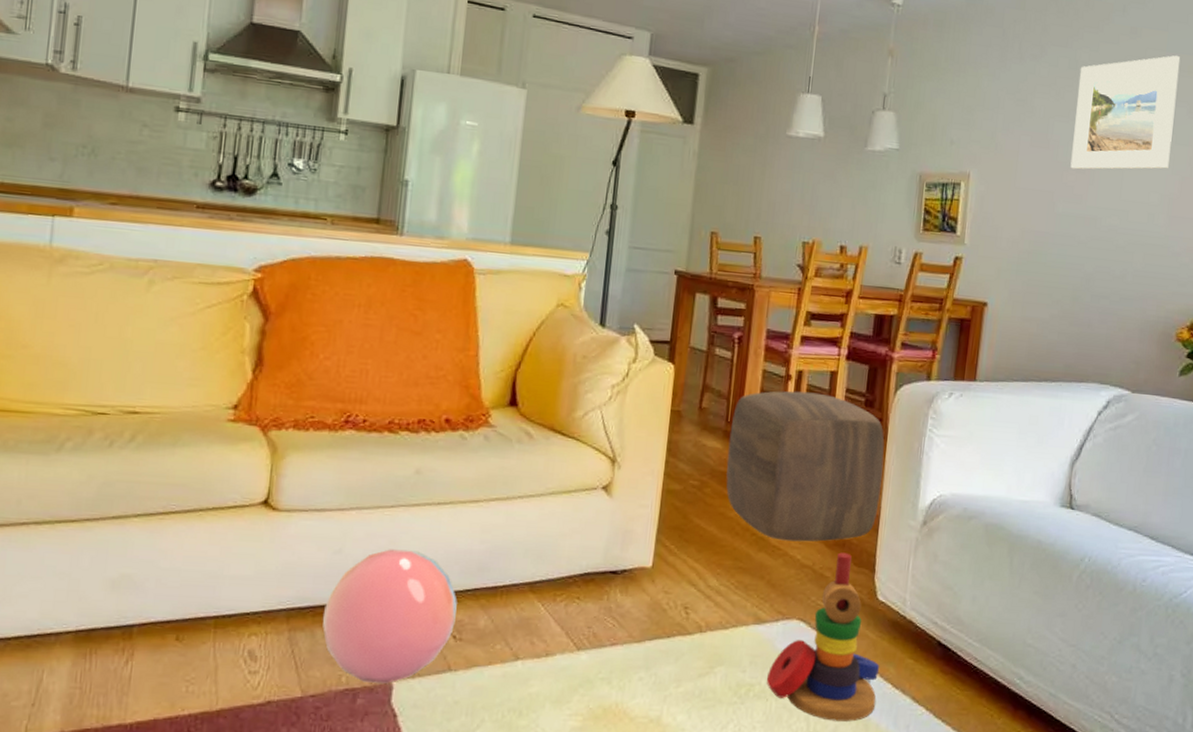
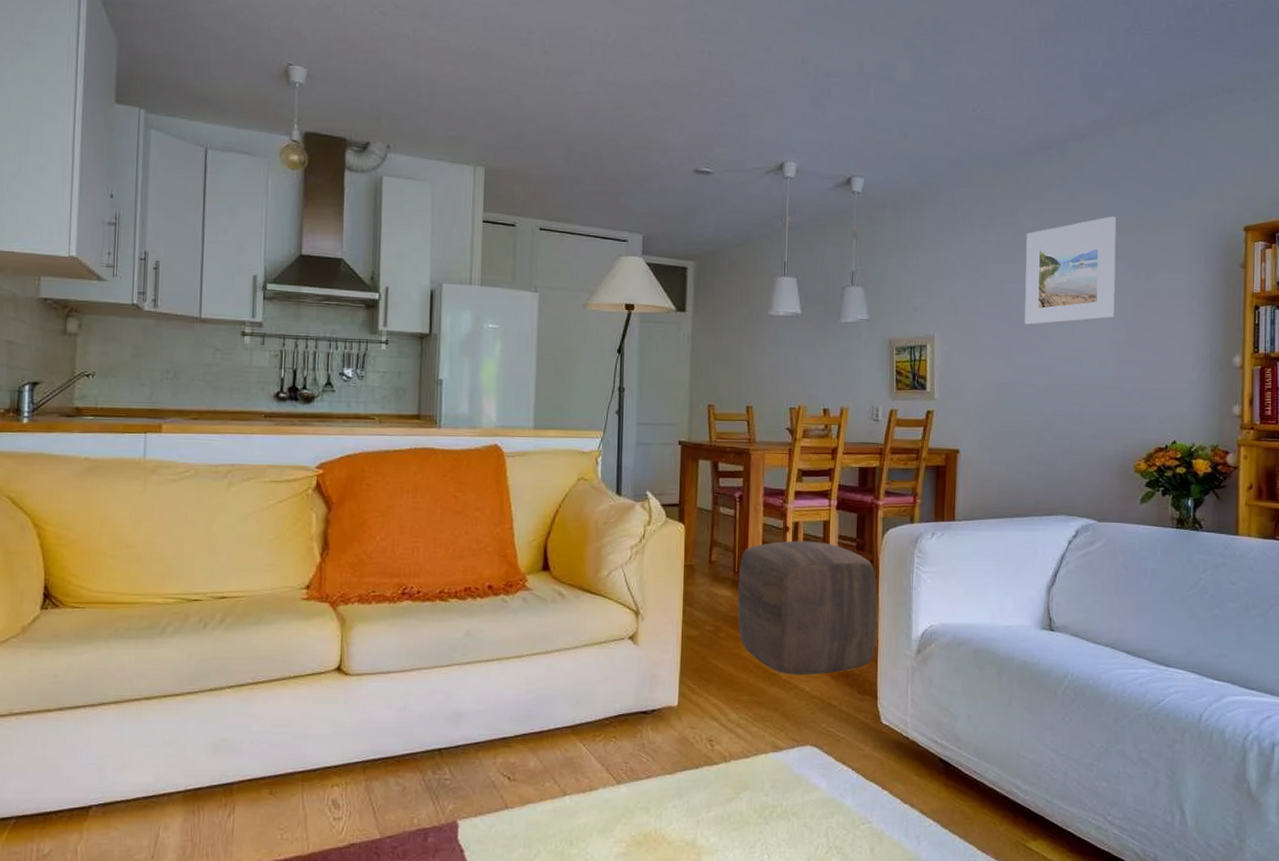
ball: present [322,549,457,683] -> none [393,703,509,823]
stacking toy: present [766,552,880,722] -> none [787,682,889,836]

